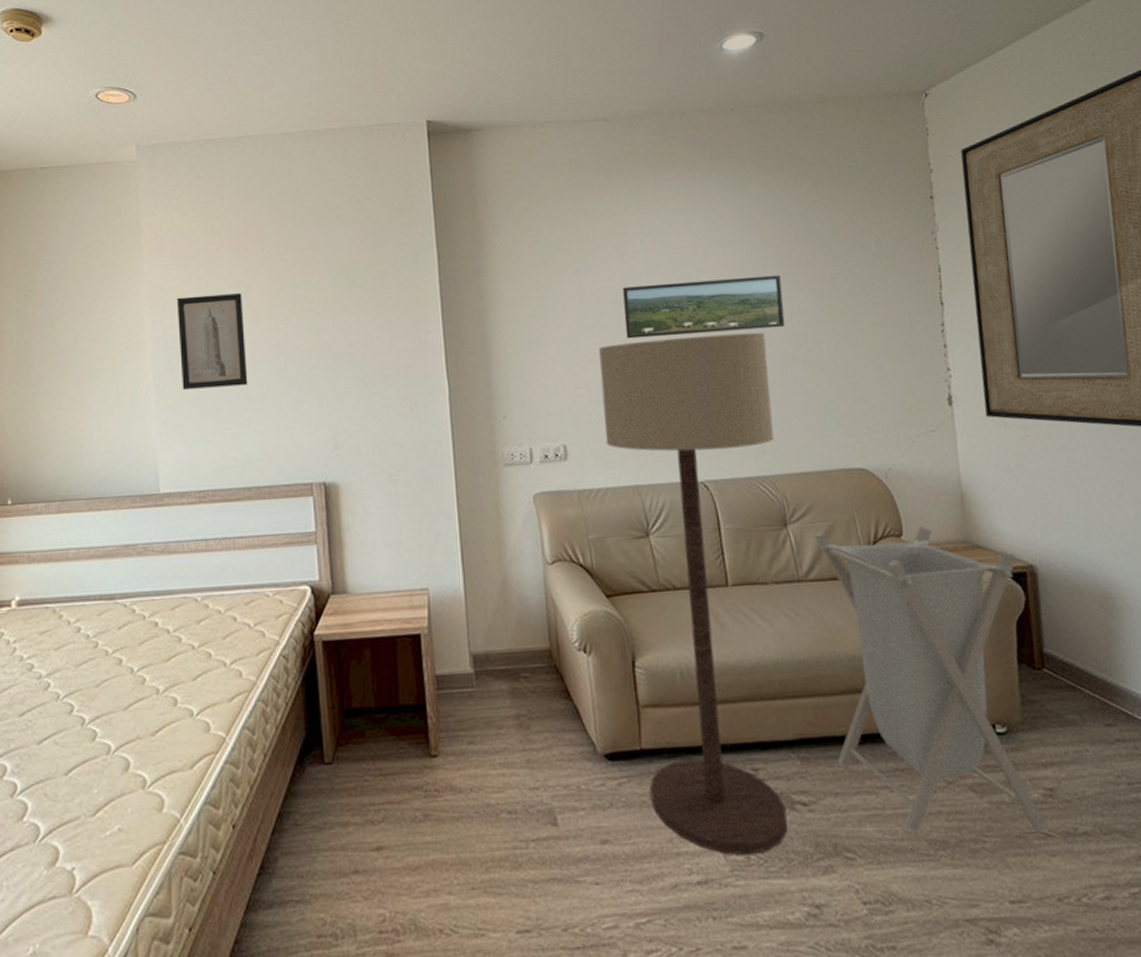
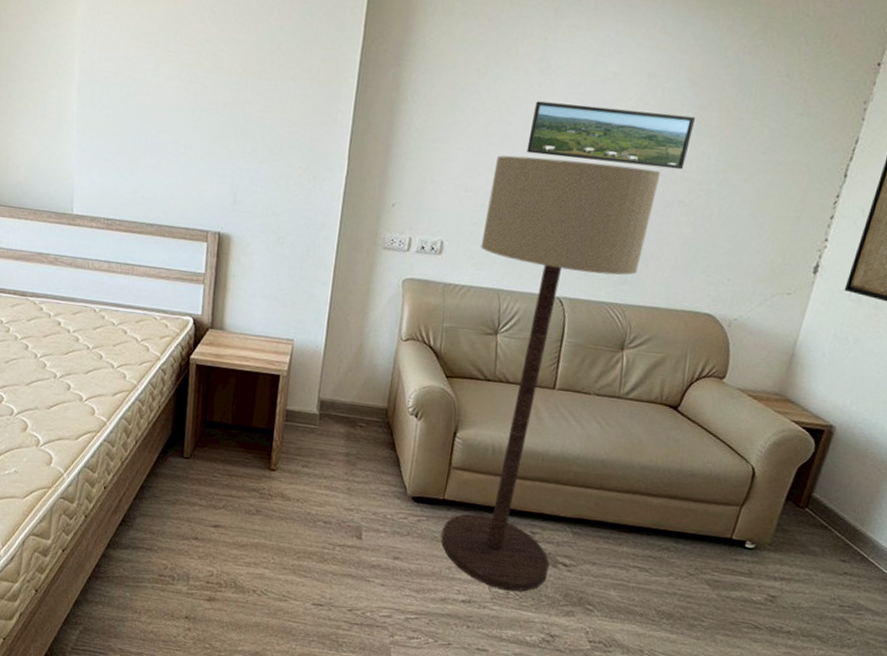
wall art: present [176,293,248,390] -> none [103,32,169,130]
laundry hamper: present [814,526,1048,834] -> none [603,360,821,625]

